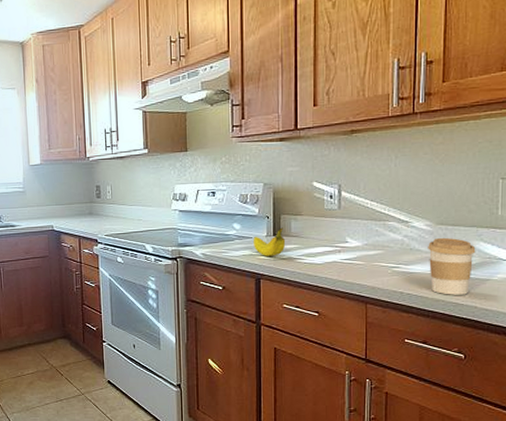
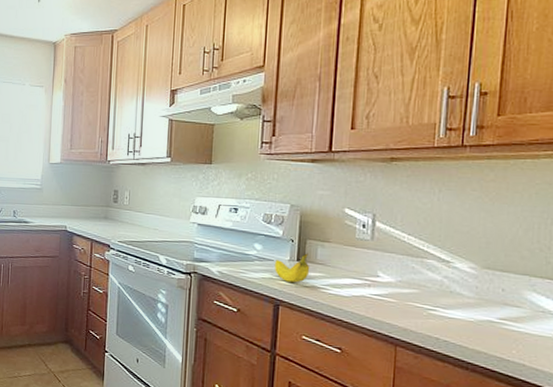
coffee cup: present [428,237,476,295] -> none [471,282,528,350]

